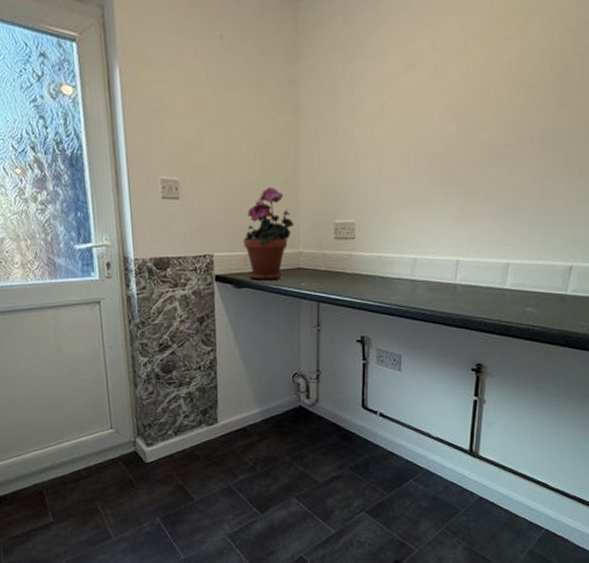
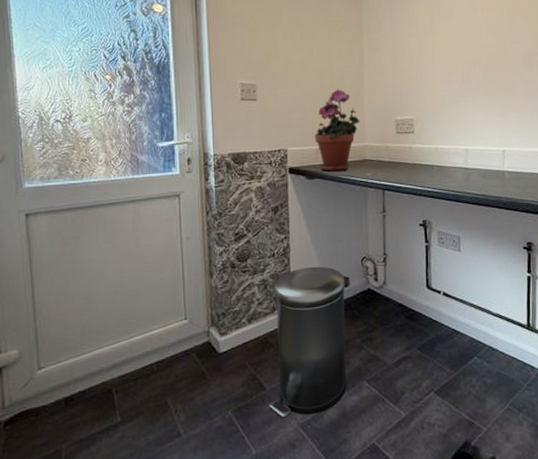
pedal bin: none [196,381,280,529] -> present [269,266,350,419]

